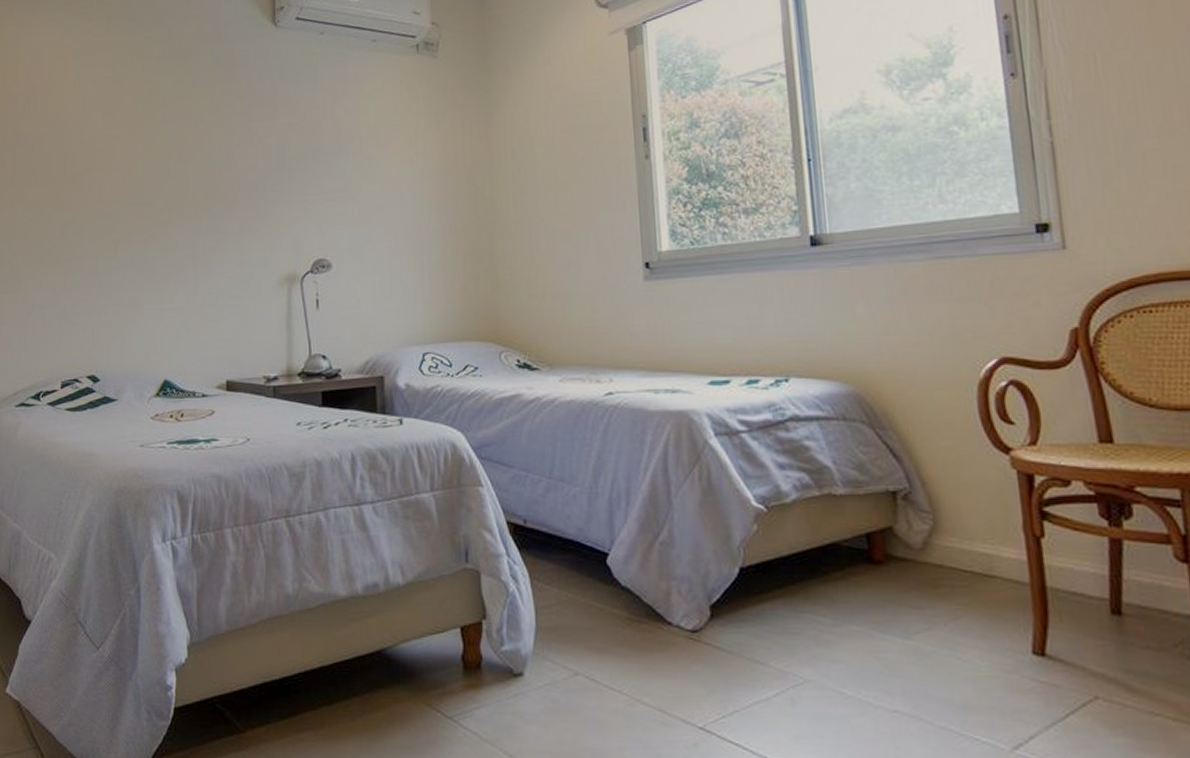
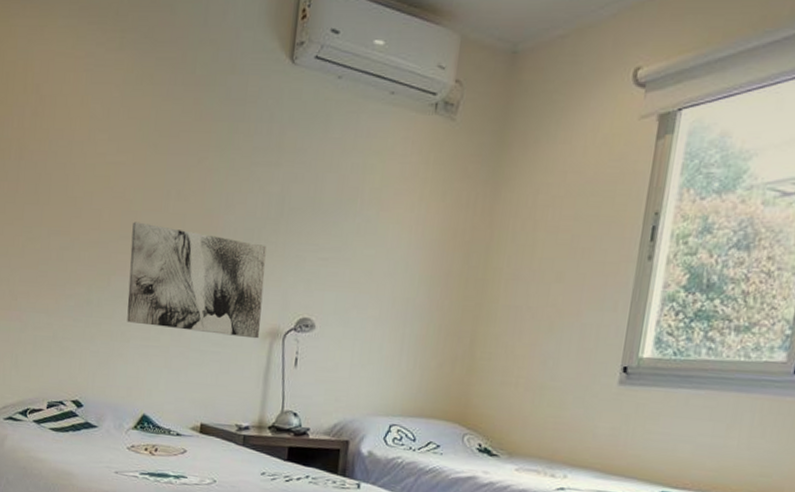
wall art: none [135,189,277,288] -> present [127,222,267,339]

